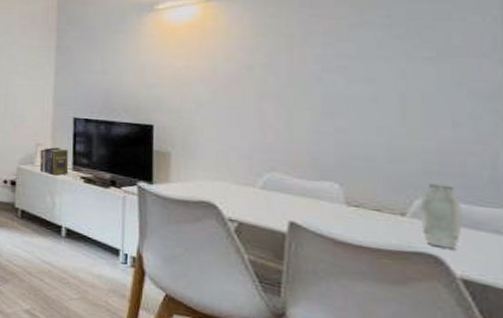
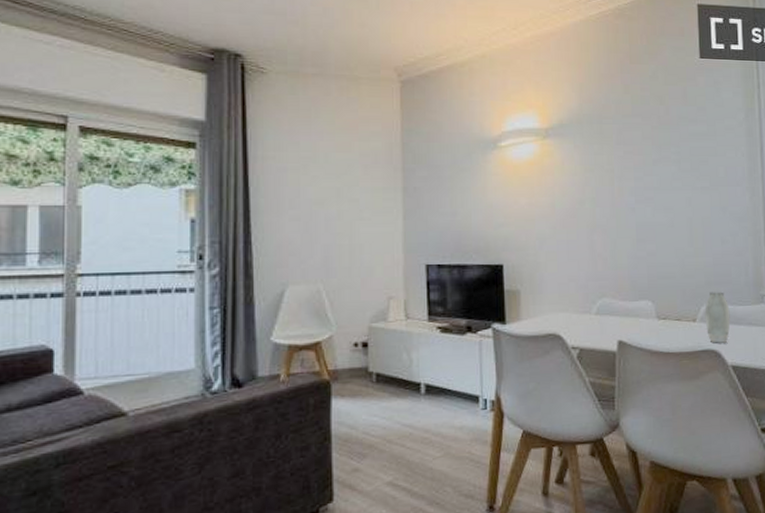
books: present [39,147,69,176] -> none [393,299,424,330]

